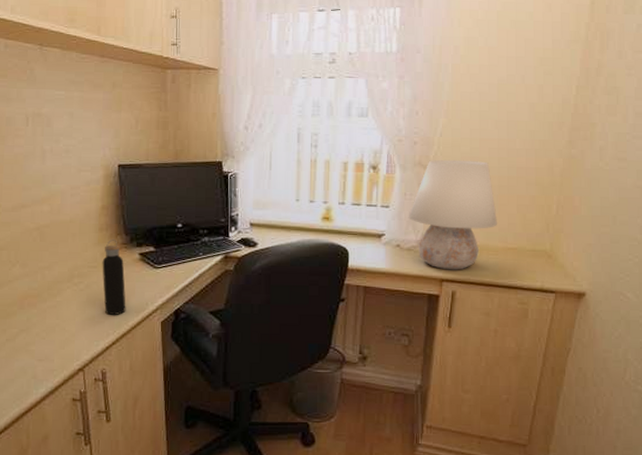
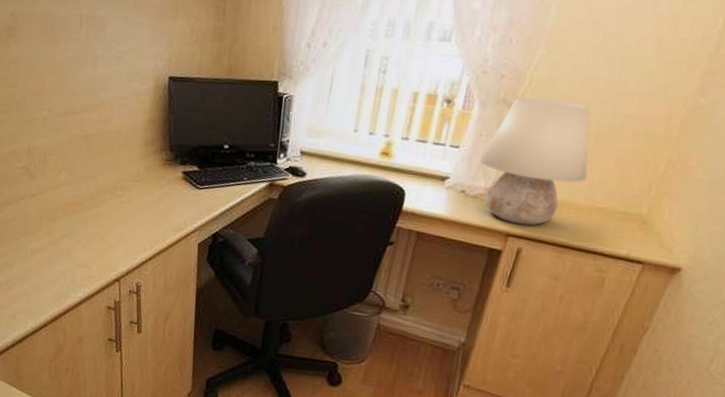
water bottle: present [102,240,126,315] -> none [144,155,167,232]

